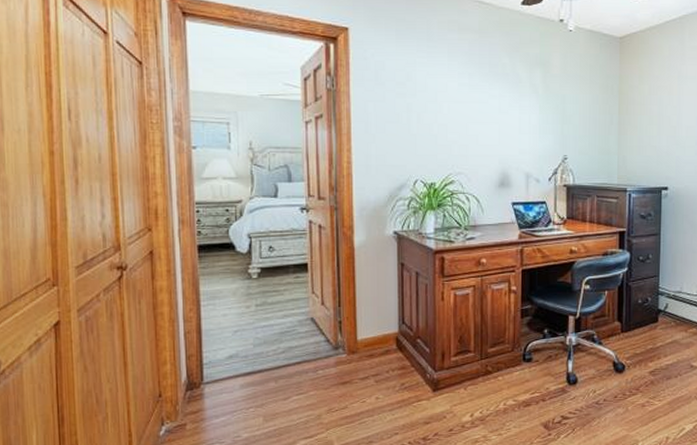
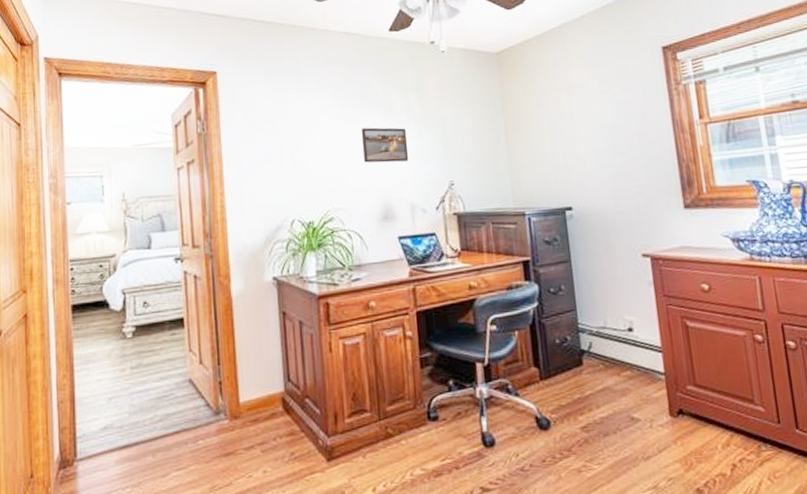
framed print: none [486,98,529,133] -> present [361,127,409,163]

